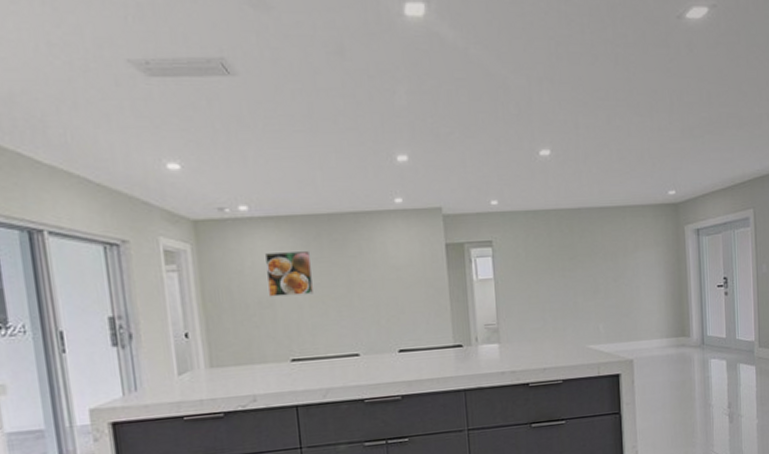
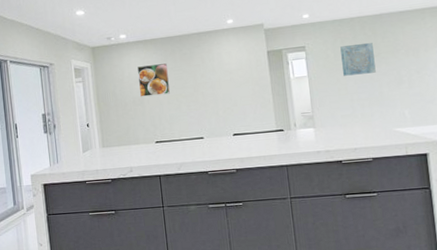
wall art: none [533,241,571,281] -> present [340,42,376,76]

